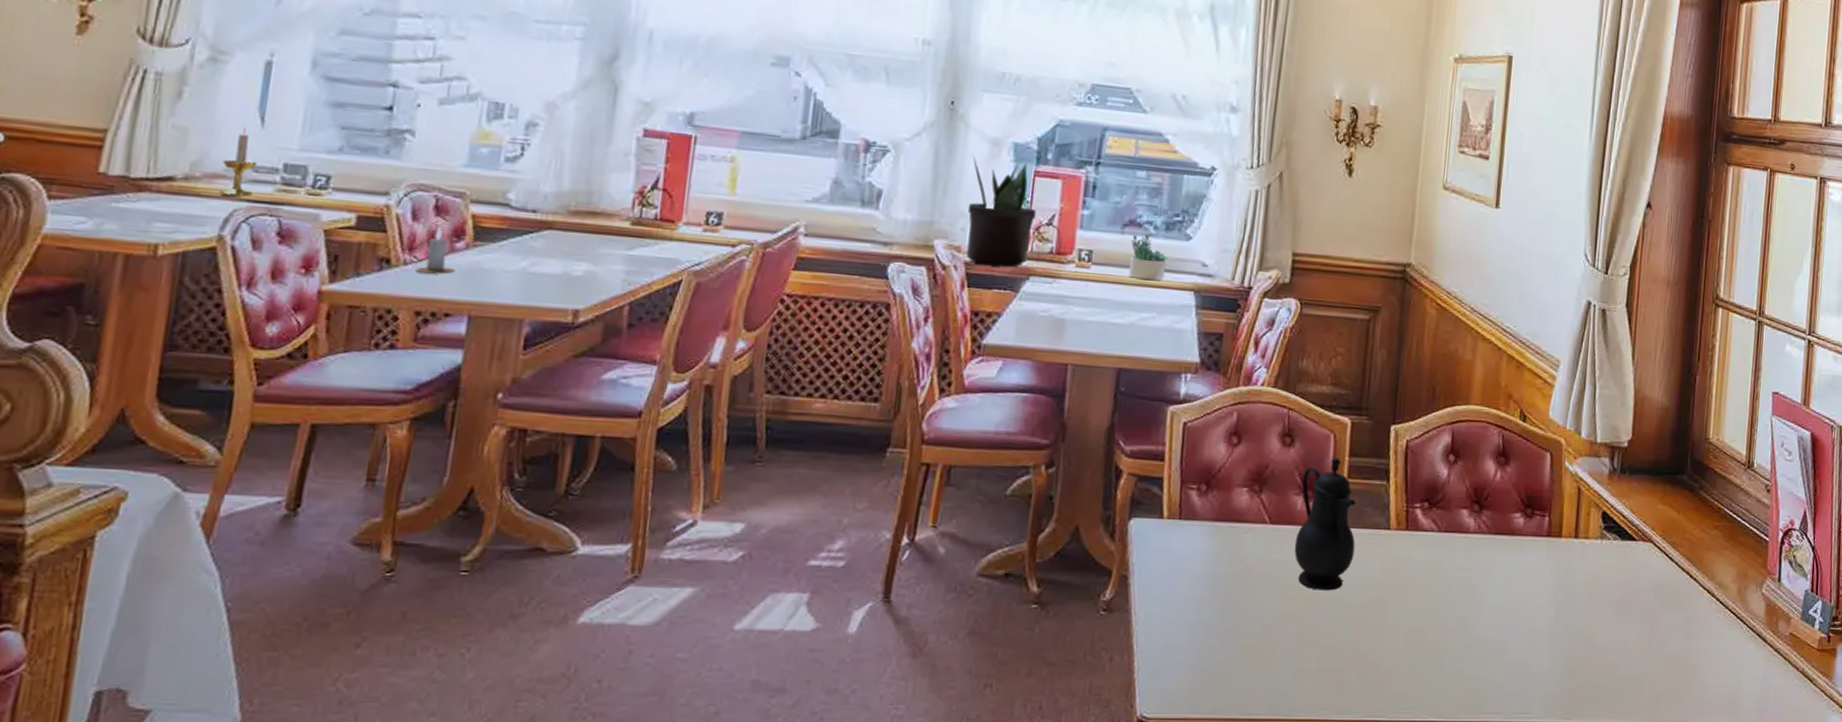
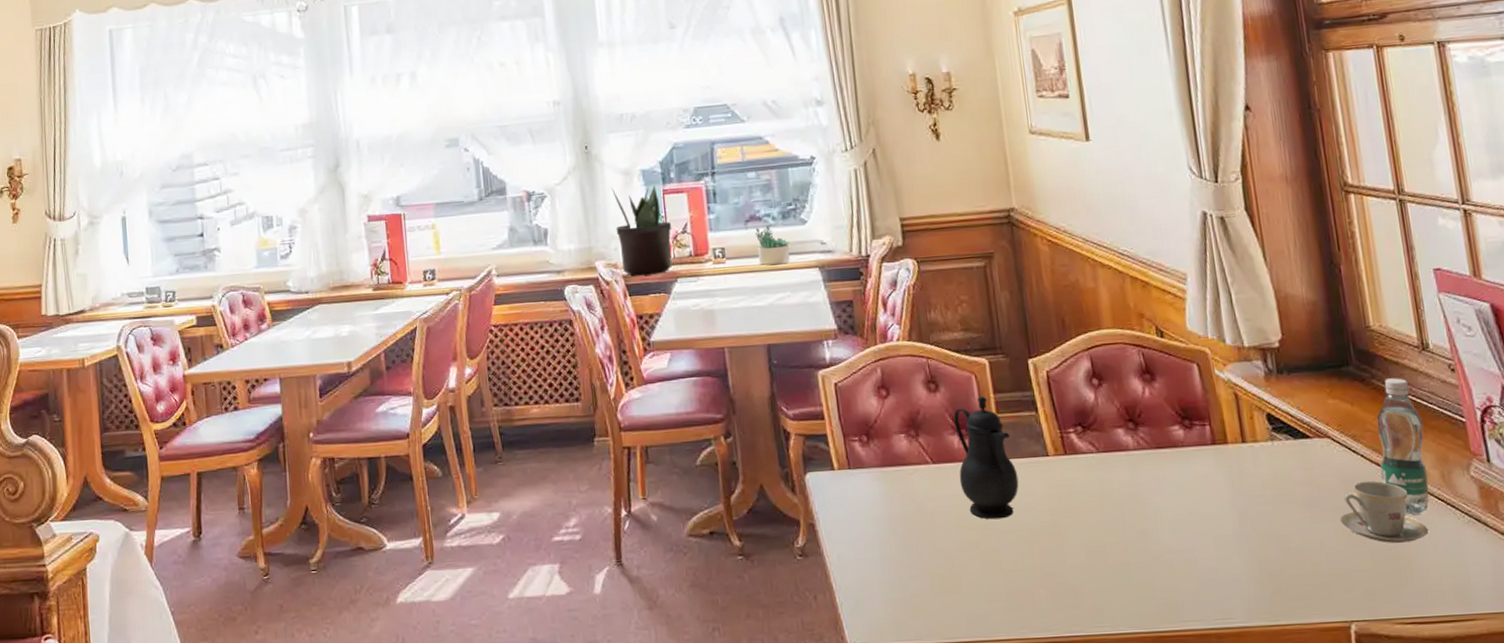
candlestick: present [218,125,258,197] -> none [110,265,132,317]
candle: present [415,226,455,275] -> none [239,315,265,352]
teacup: none [1644,588,1718,651] -> present [1339,481,1429,543]
bottle: none [1687,491,1734,625] -> present [1376,378,1429,515]

